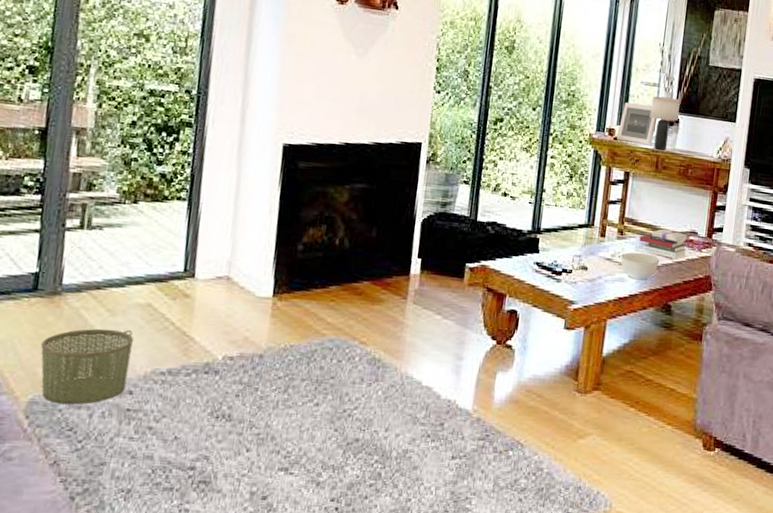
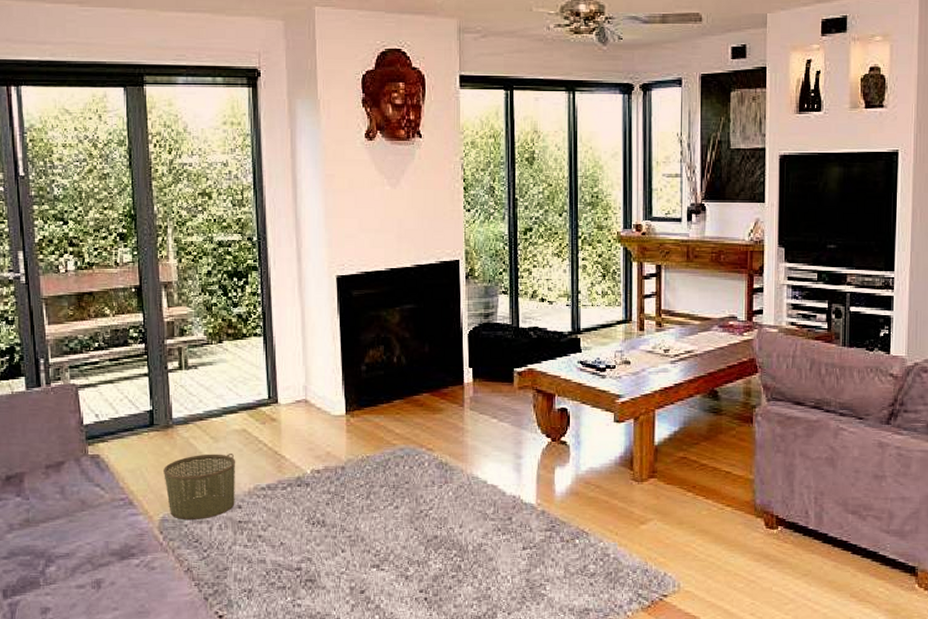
picture frame: present [616,102,658,146] -> none [644,196,684,237]
bowl: present [621,252,660,281] -> none [662,342,701,369]
books: present [639,228,687,260] -> none [678,317,727,346]
table lamp: present [649,96,680,151] -> none [675,186,706,240]

